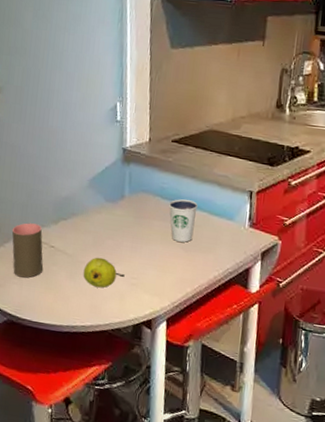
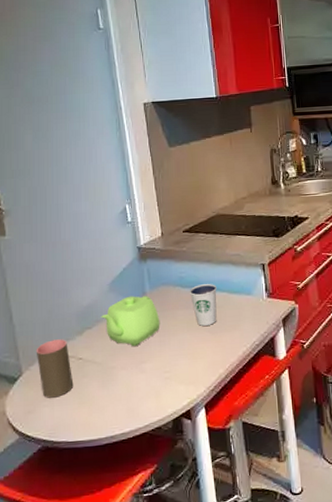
teapot: none [77,196,135,246] -> present [100,296,160,346]
fruit: present [83,257,125,288] -> none [115,358,157,390]

